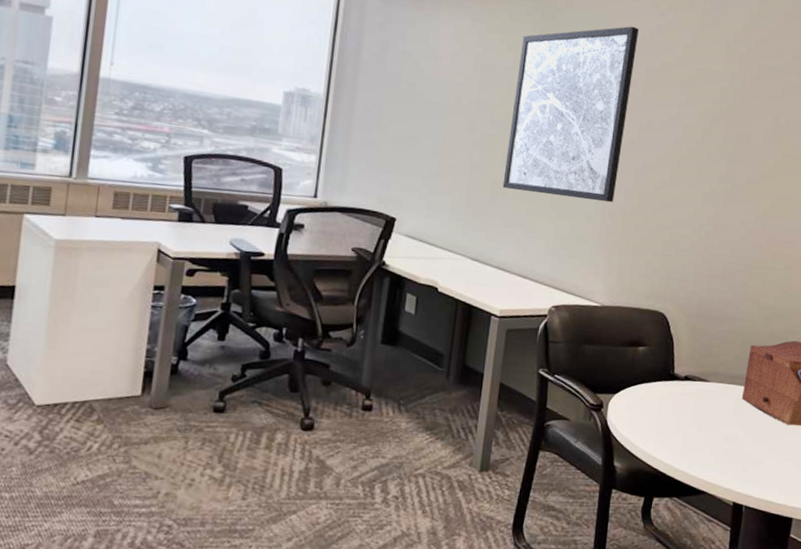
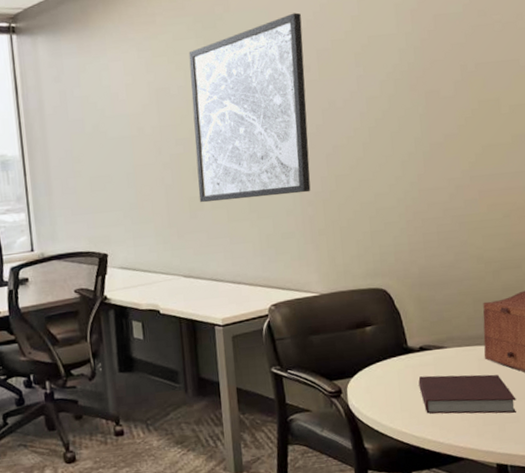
notebook: none [677,405,763,457] -> present [418,374,516,414]

